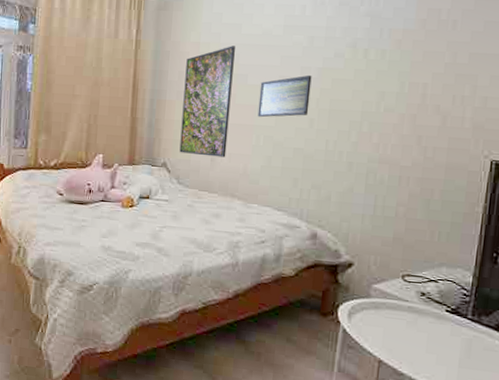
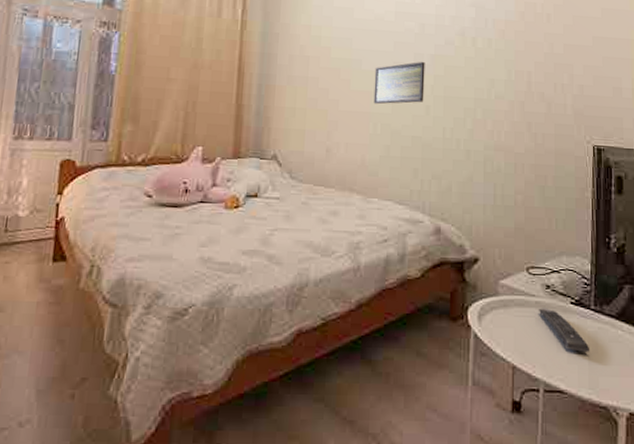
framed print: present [179,46,235,158] -> none [291,30,348,148]
remote control: none [410,312,462,357] -> present [538,308,590,352]

